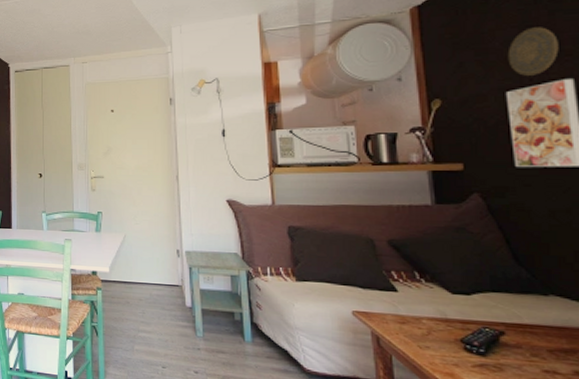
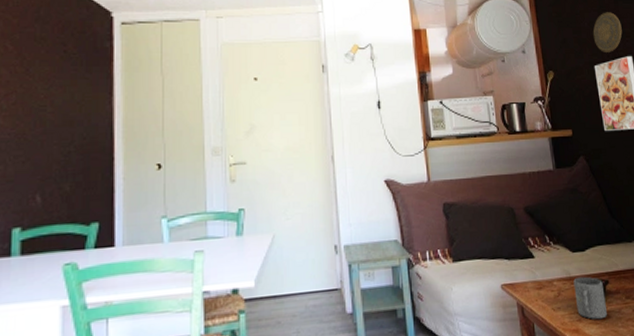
mug: none [451,320,499,371] -> present [573,276,607,320]

